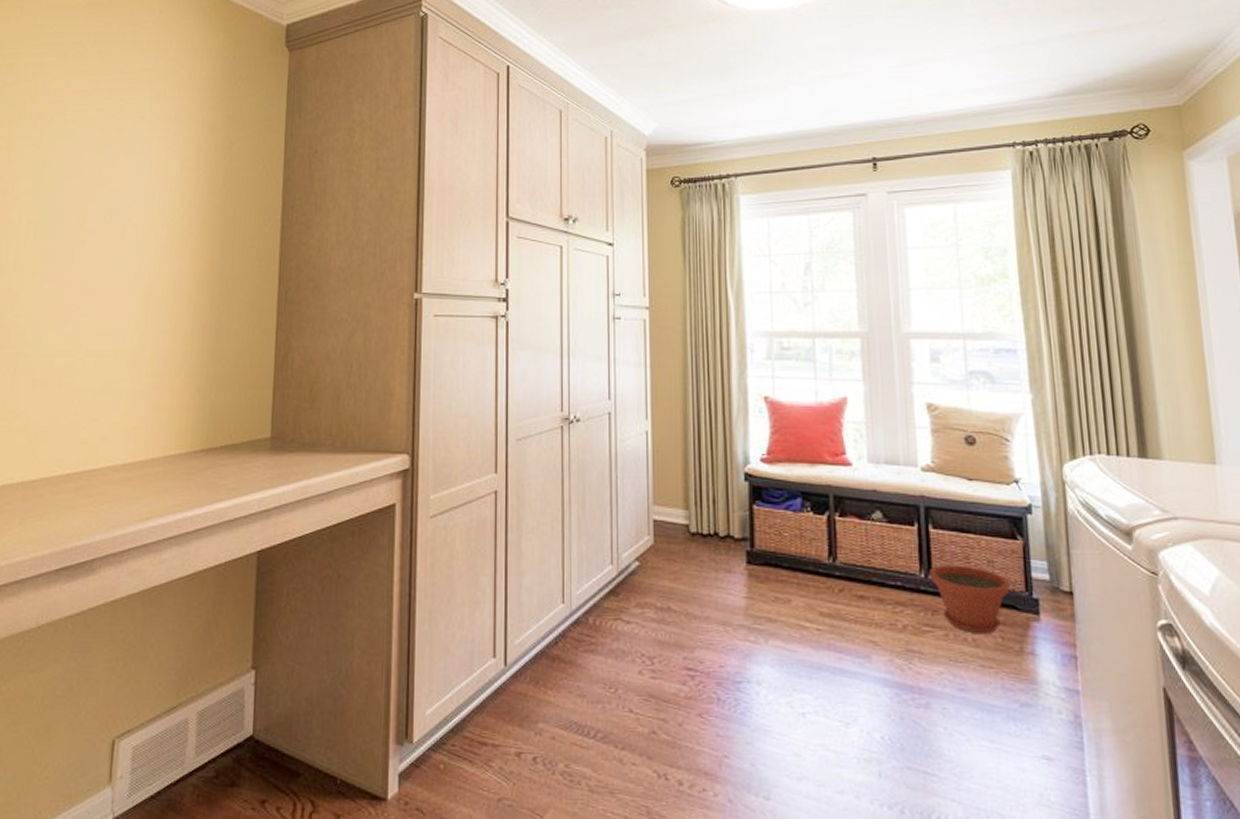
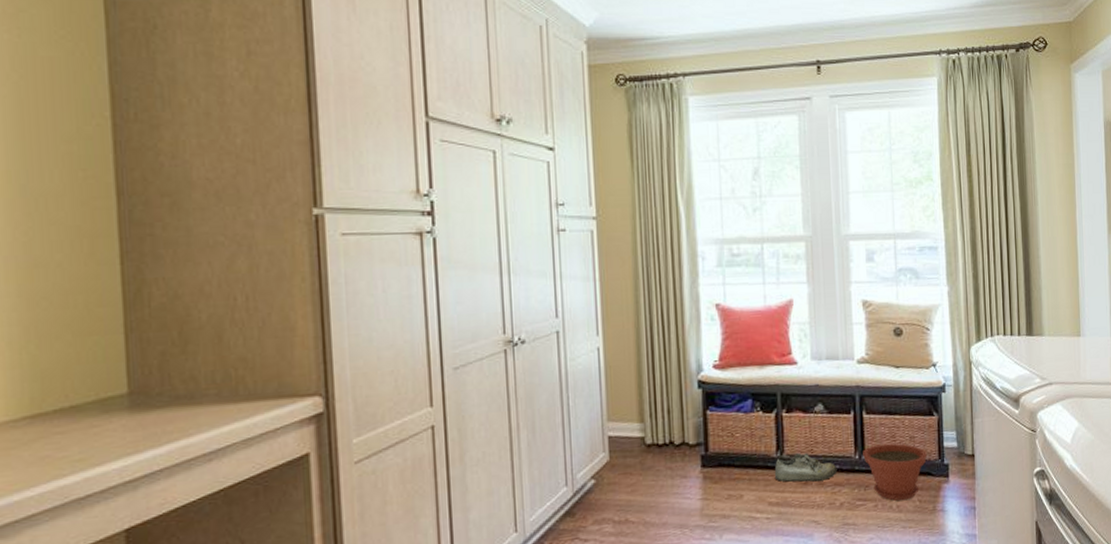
shoe: none [826,563,899,597] -> present [774,452,838,482]

